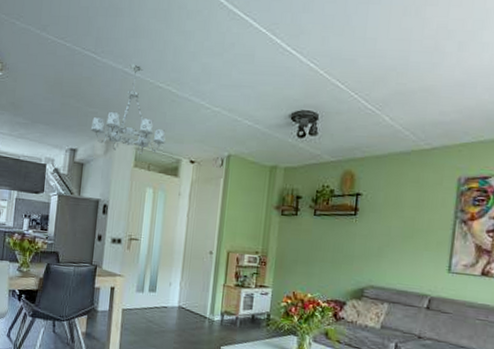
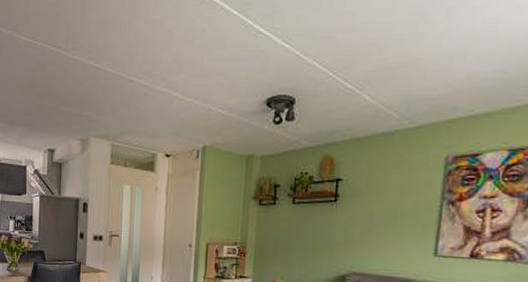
chandelier: present [90,64,166,155] -> none [66,59,141,152]

